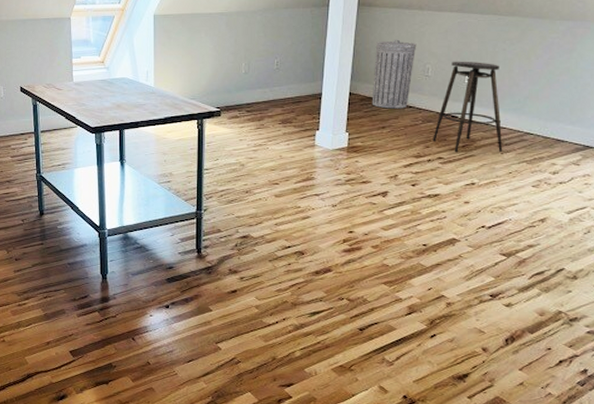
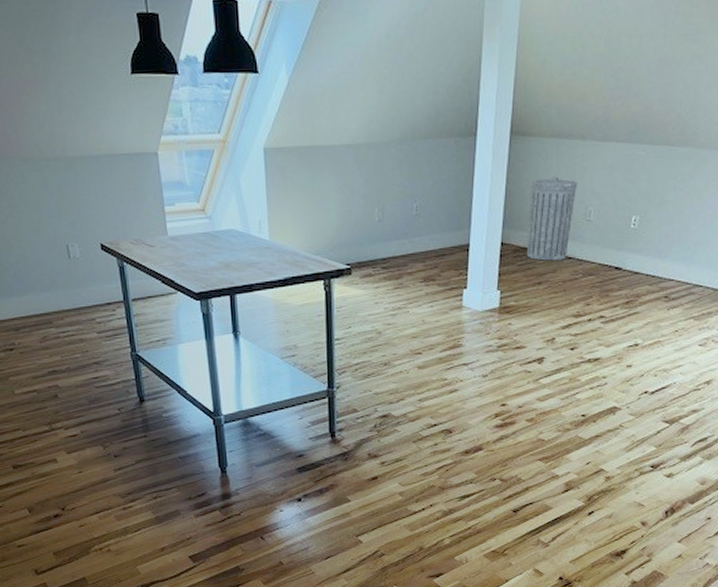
stool: present [433,61,503,153] -> none [594,201,670,310]

